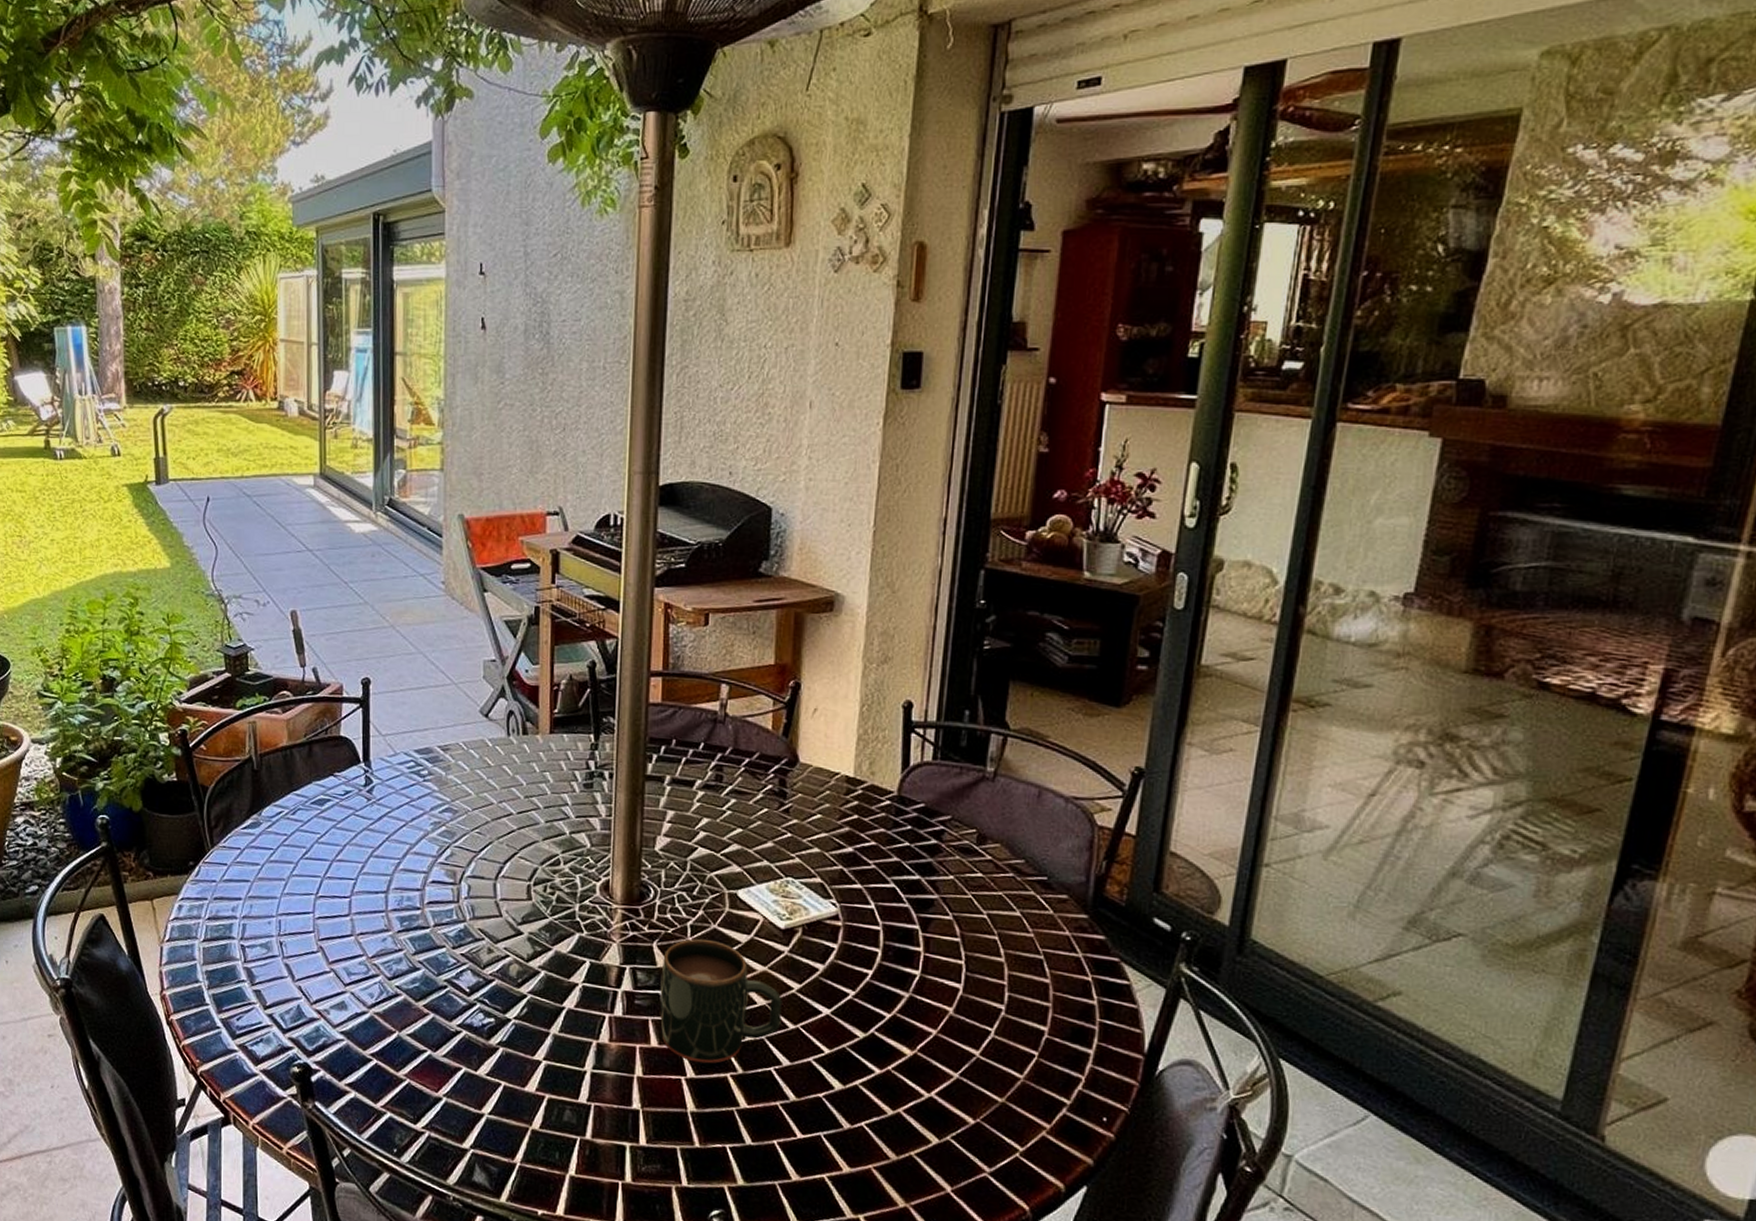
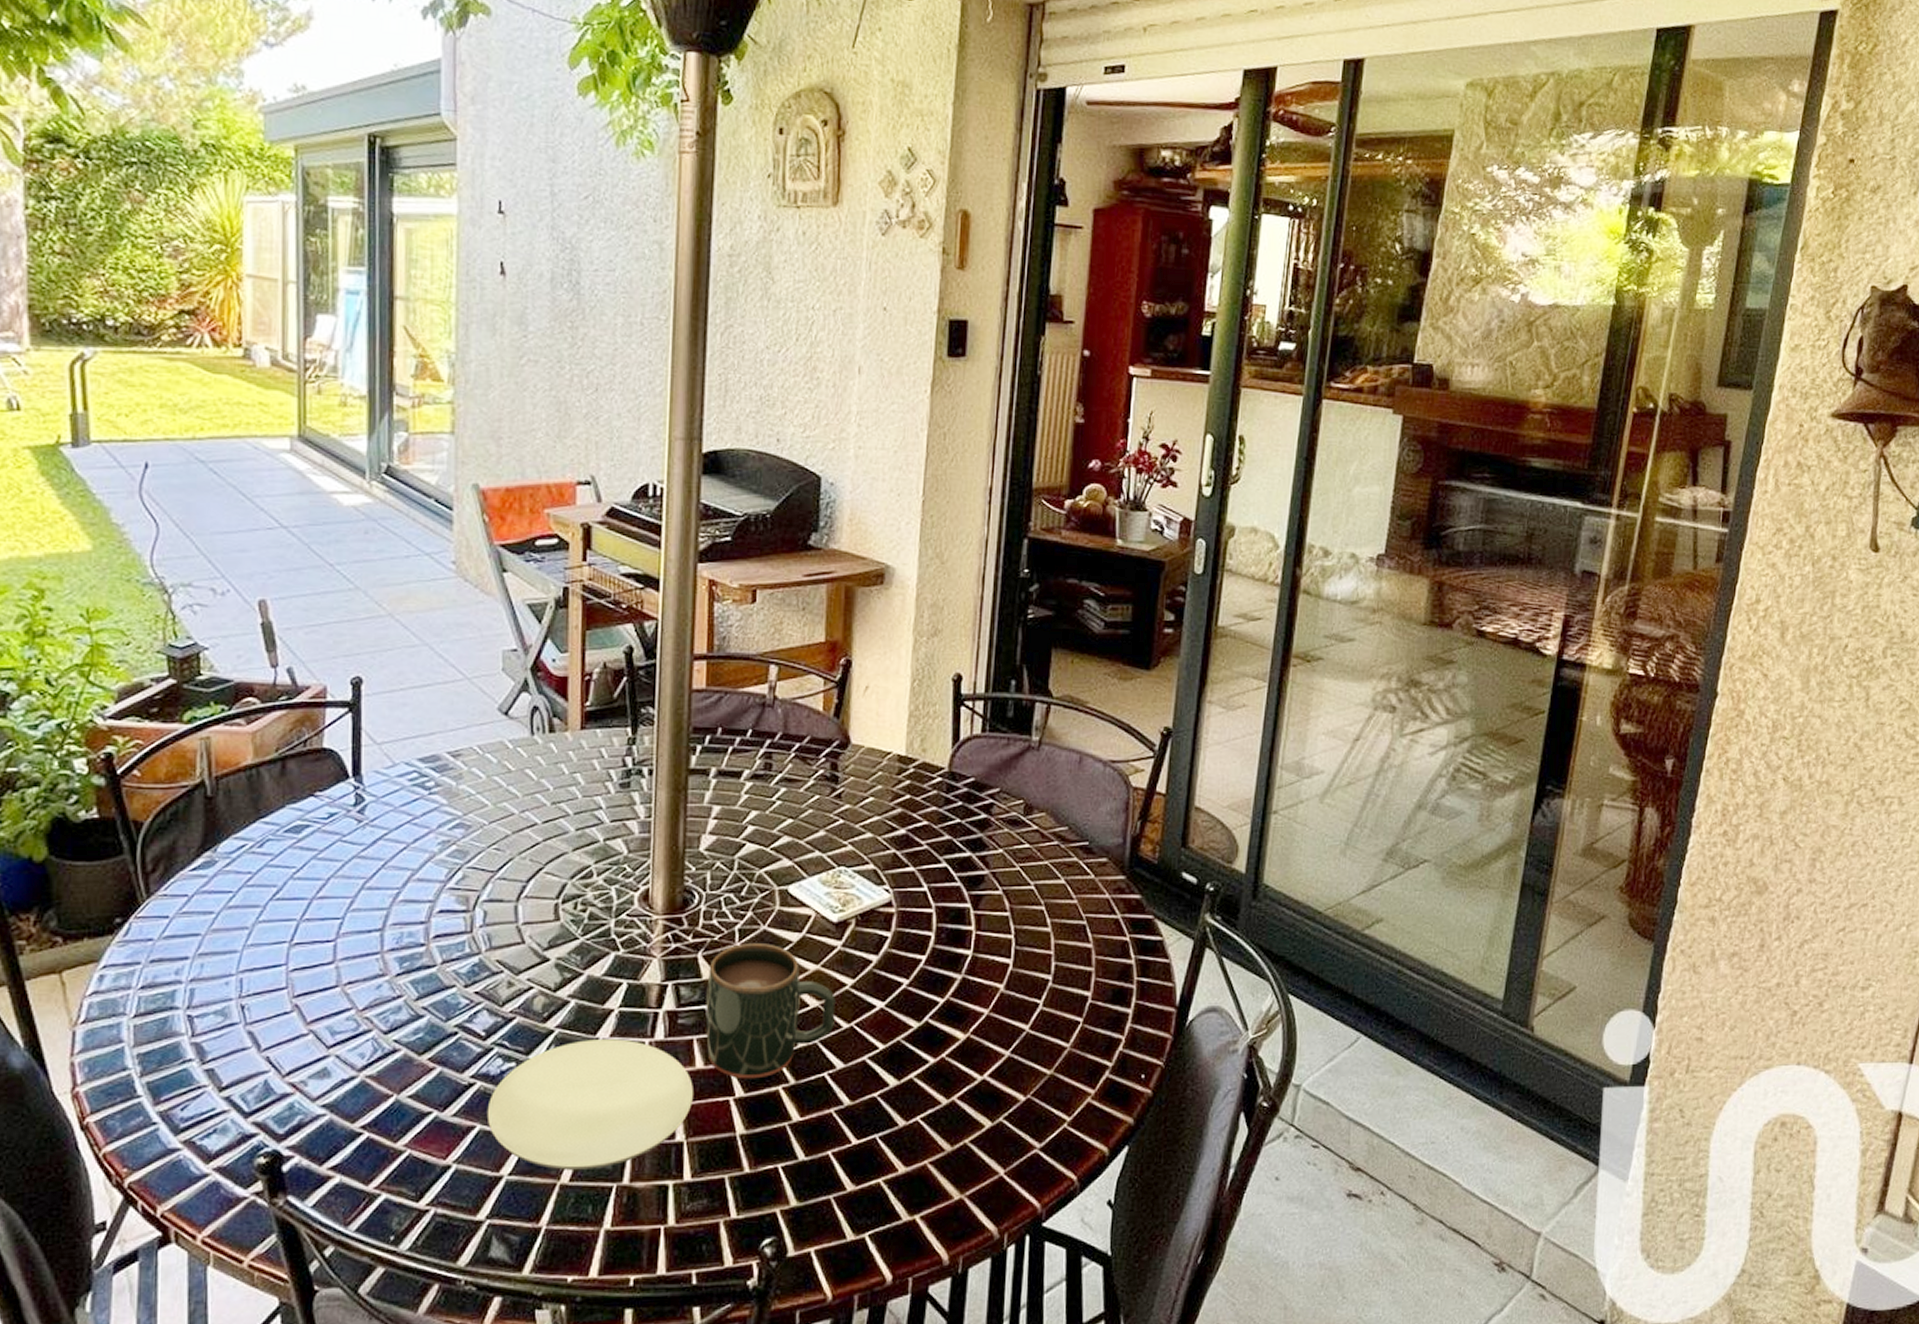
plate: none [470,1007,648,1122] -> present [486,1039,693,1170]

